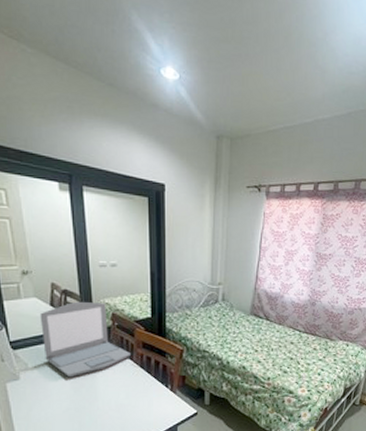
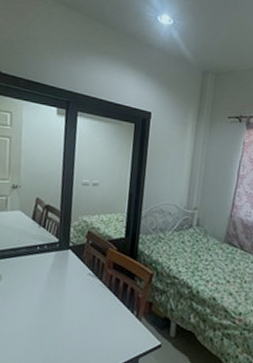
laptop: present [39,301,131,378] -> none [19,217,101,294]

